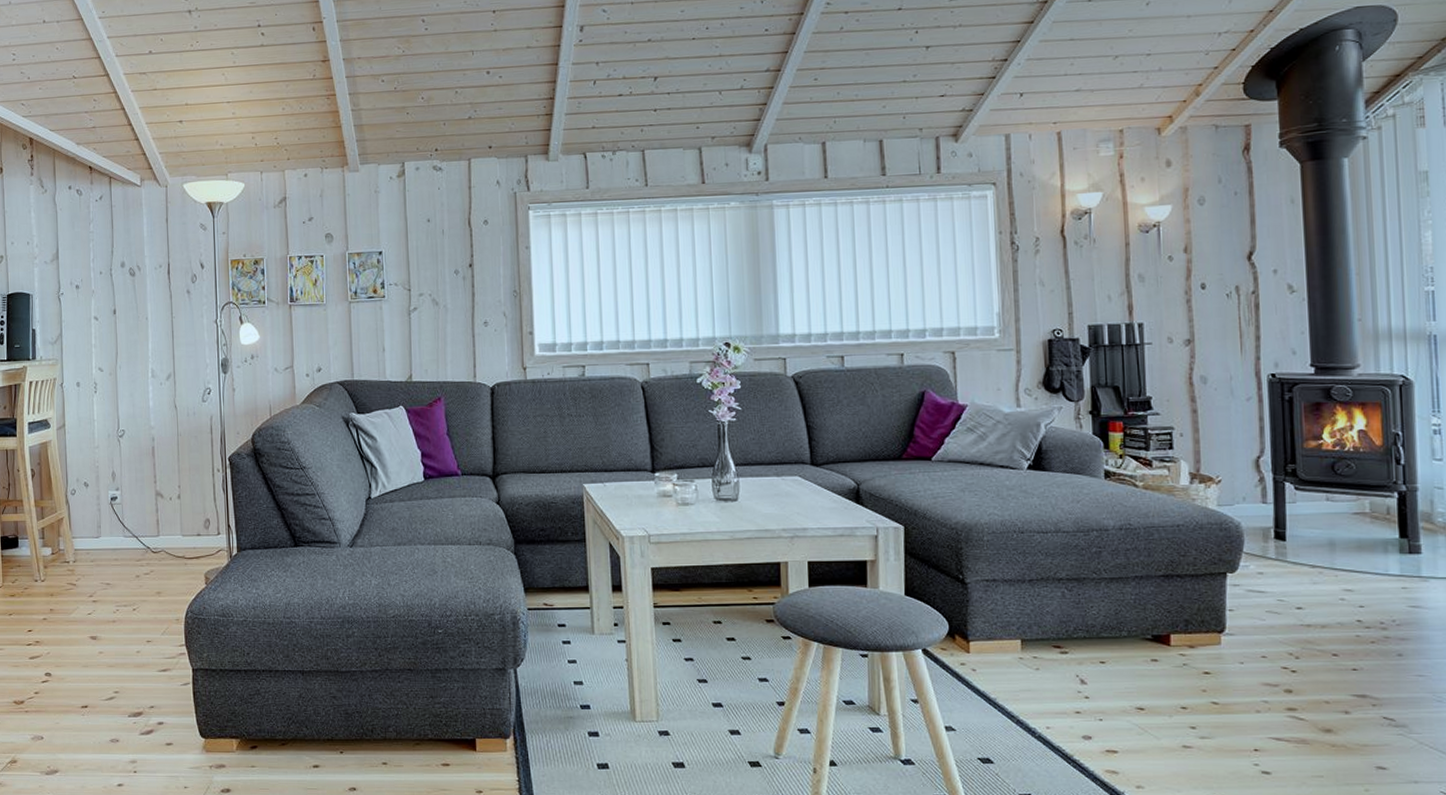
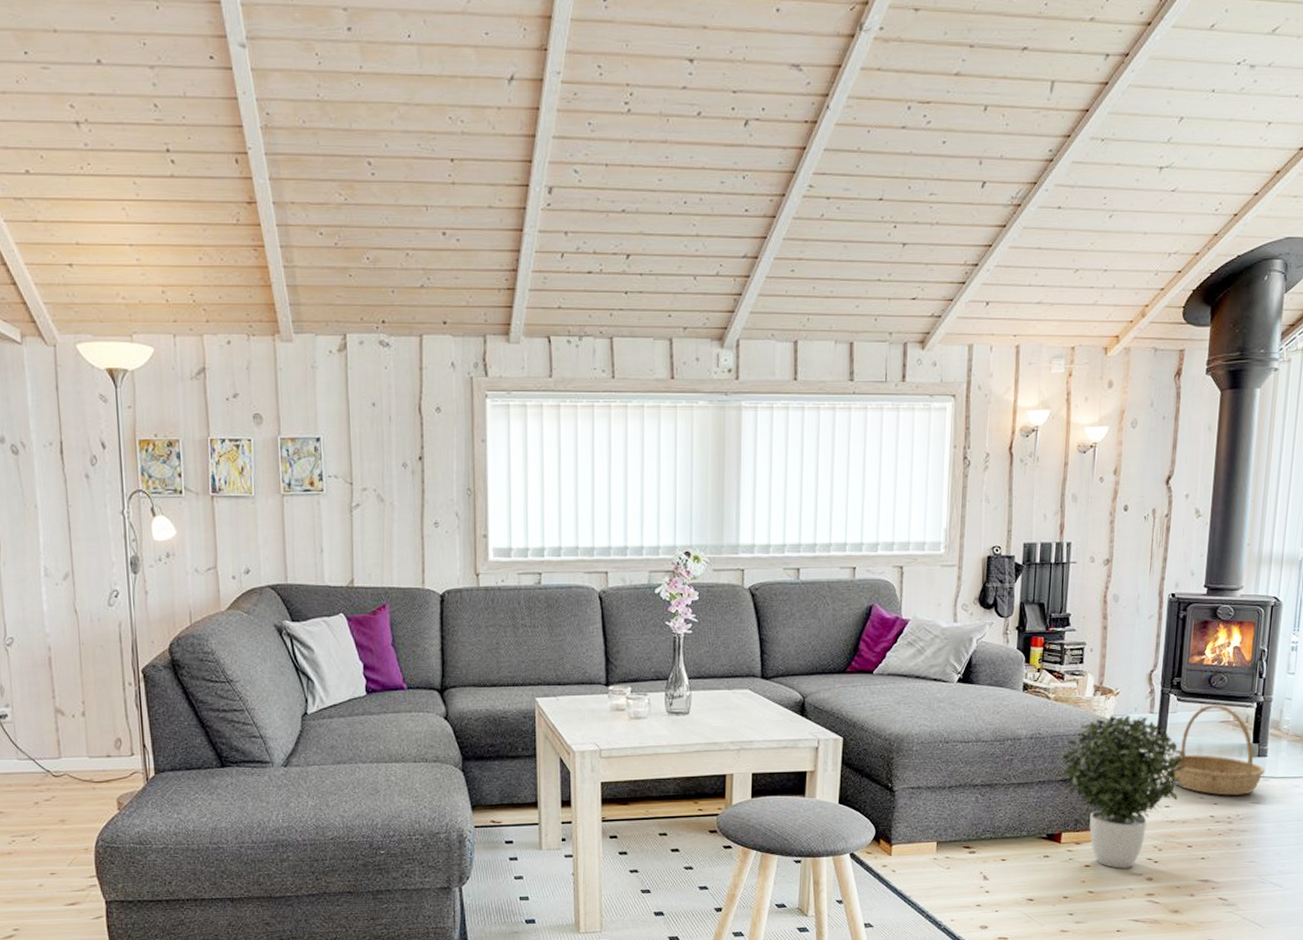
potted plant: none [1157,504,1320,679] -> present [1060,714,1187,869]
basket: none [1291,494,1421,598] -> present [1167,704,1265,796]

